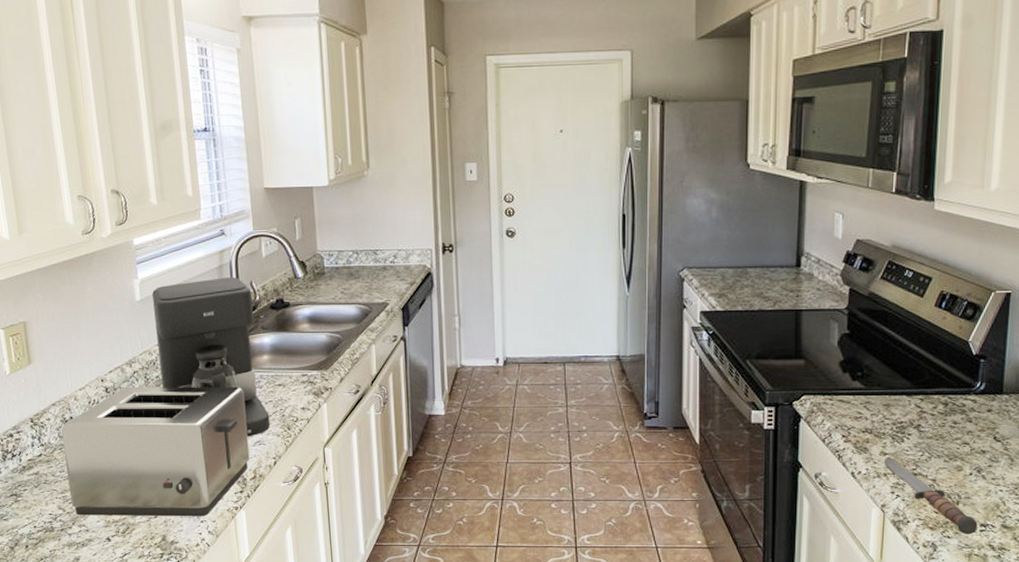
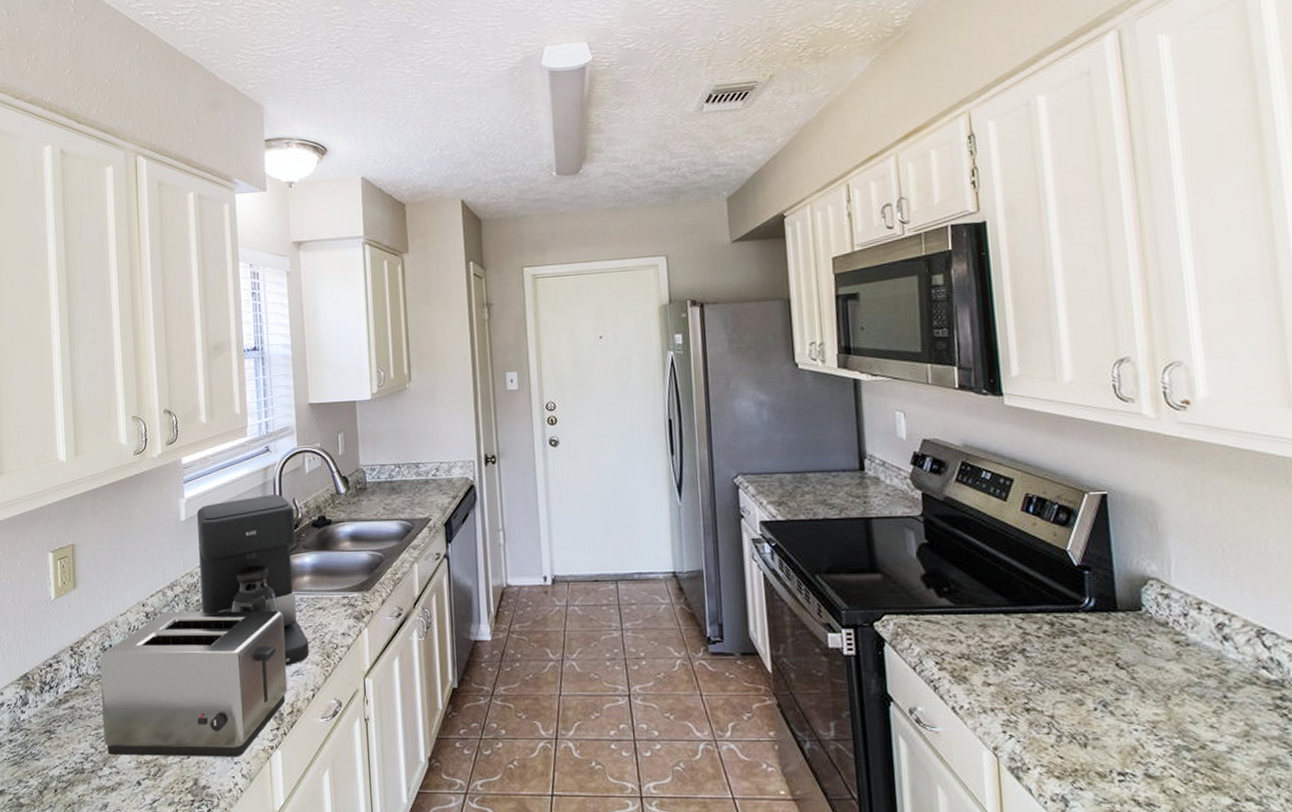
knife: present [884,456,978,535] -> none [989,687,1115,786]

